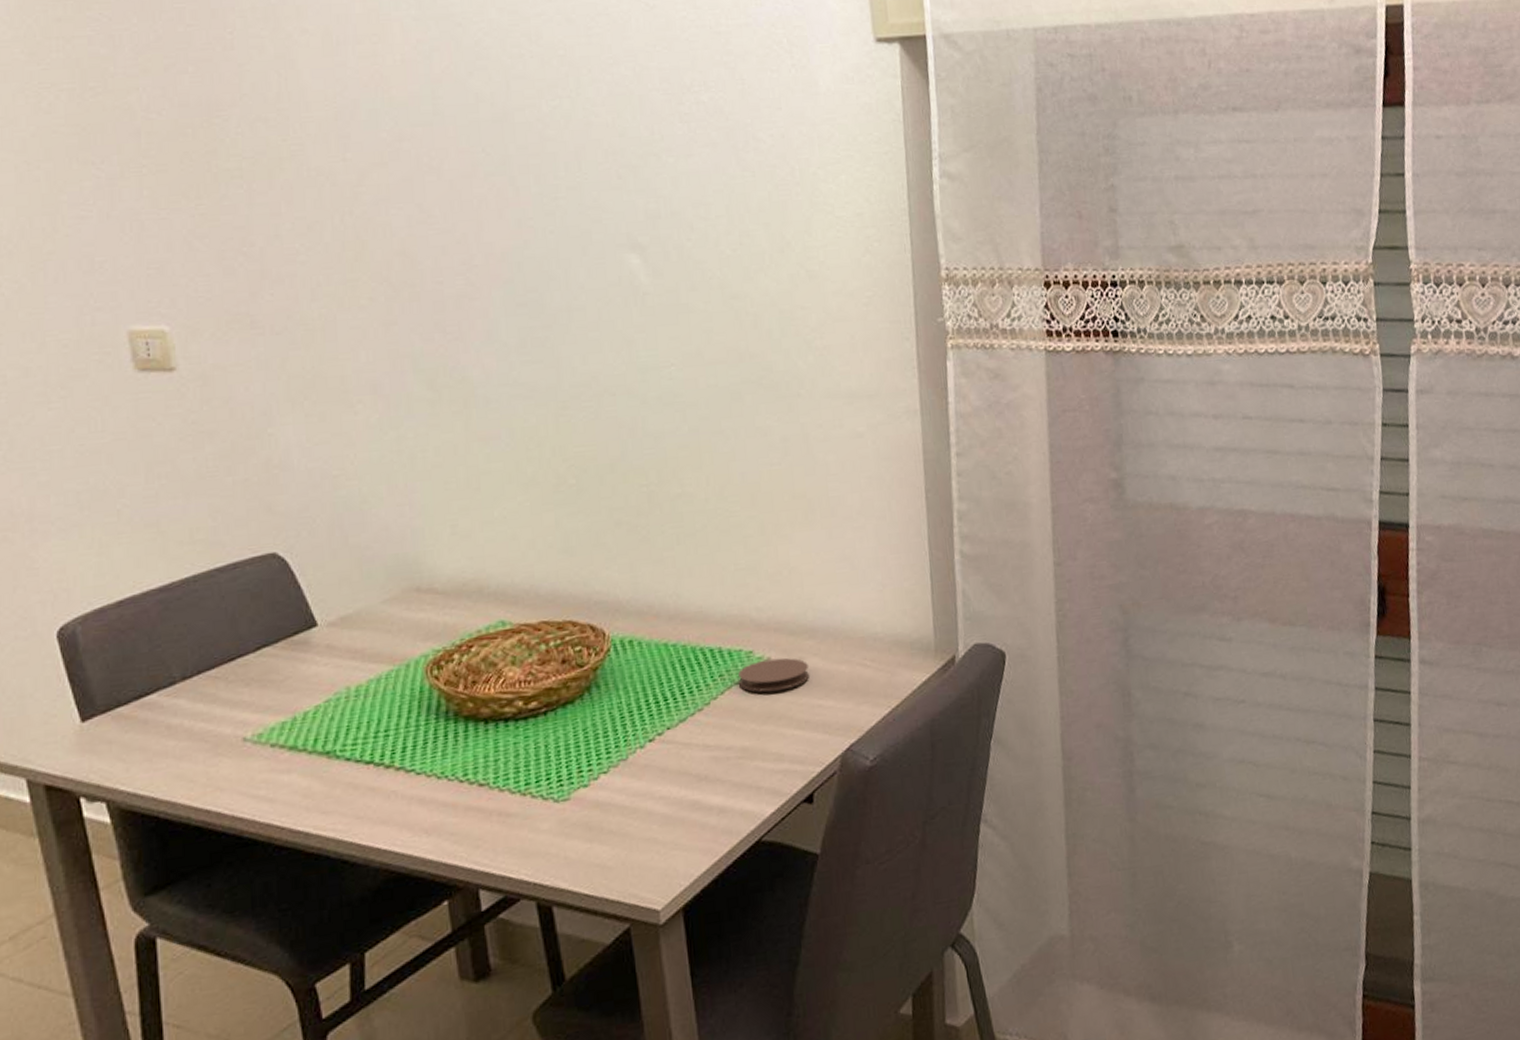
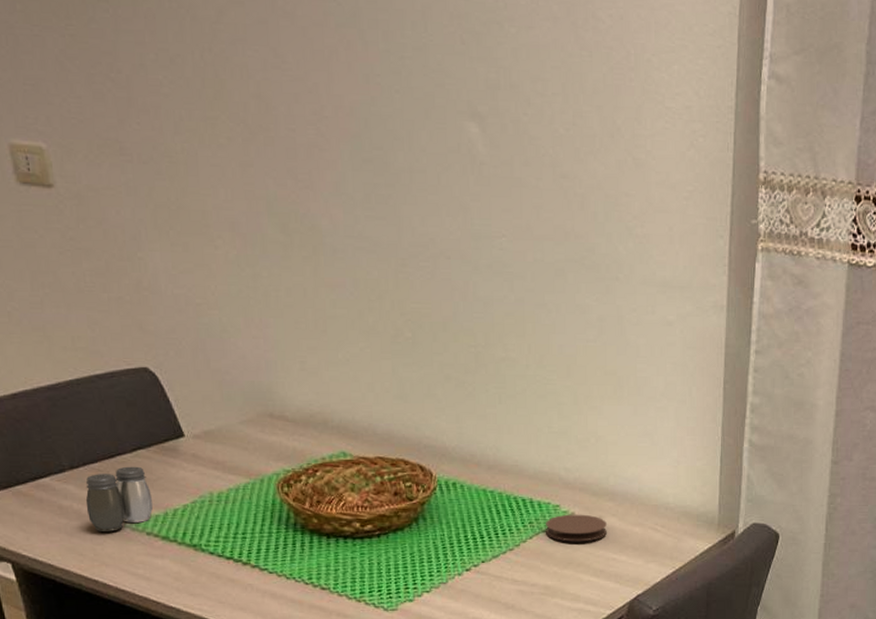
salt and pepper shaker: none [199,667,279,750] -> present [85,466,153,531]

